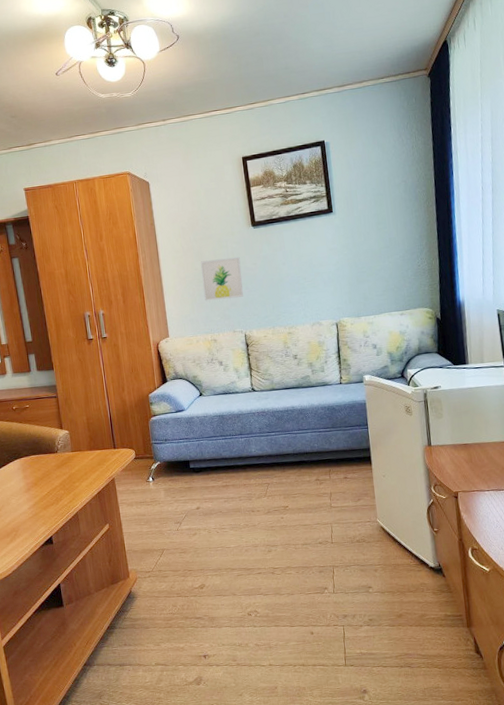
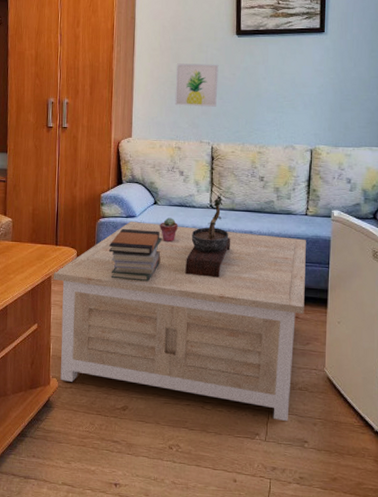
coffee table: none [116,405,352,573] -> present [53,221,306,422]
book stack: none [163,420,214,471] -> present [108,229,163,282]
potted succulent: none [208,406,225,429] -> present [160,217,178,243]
bonsai tree: none [237,376,277,456] -> present [185,193,231,278]

